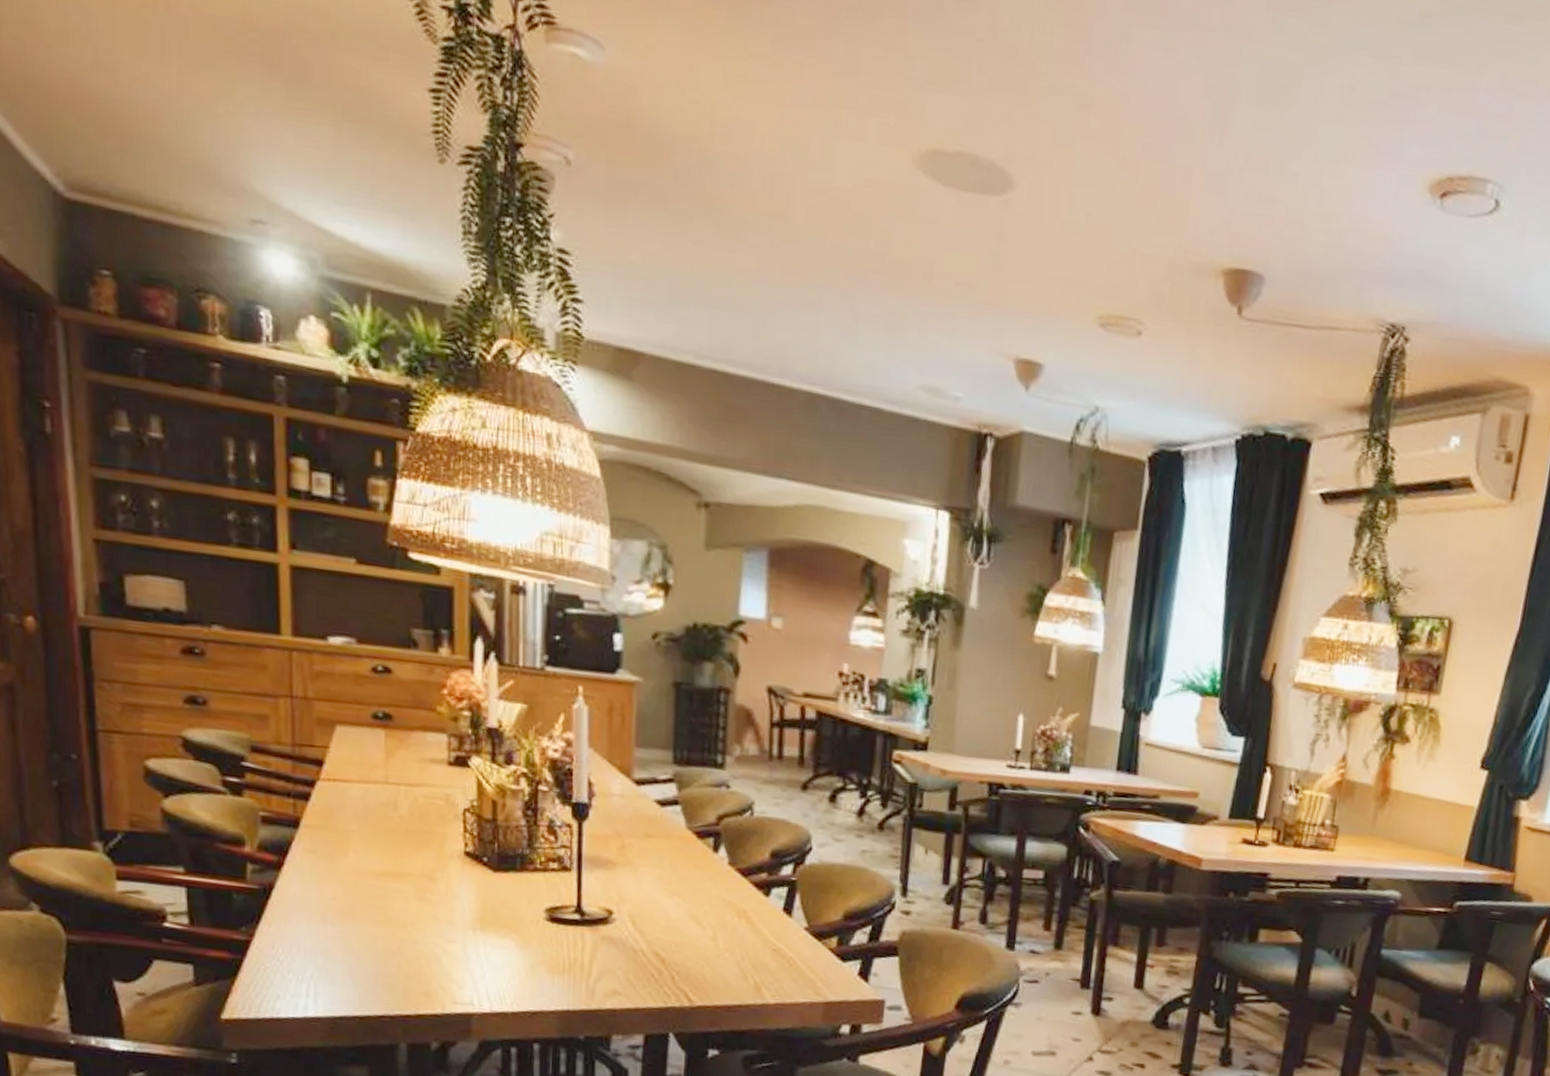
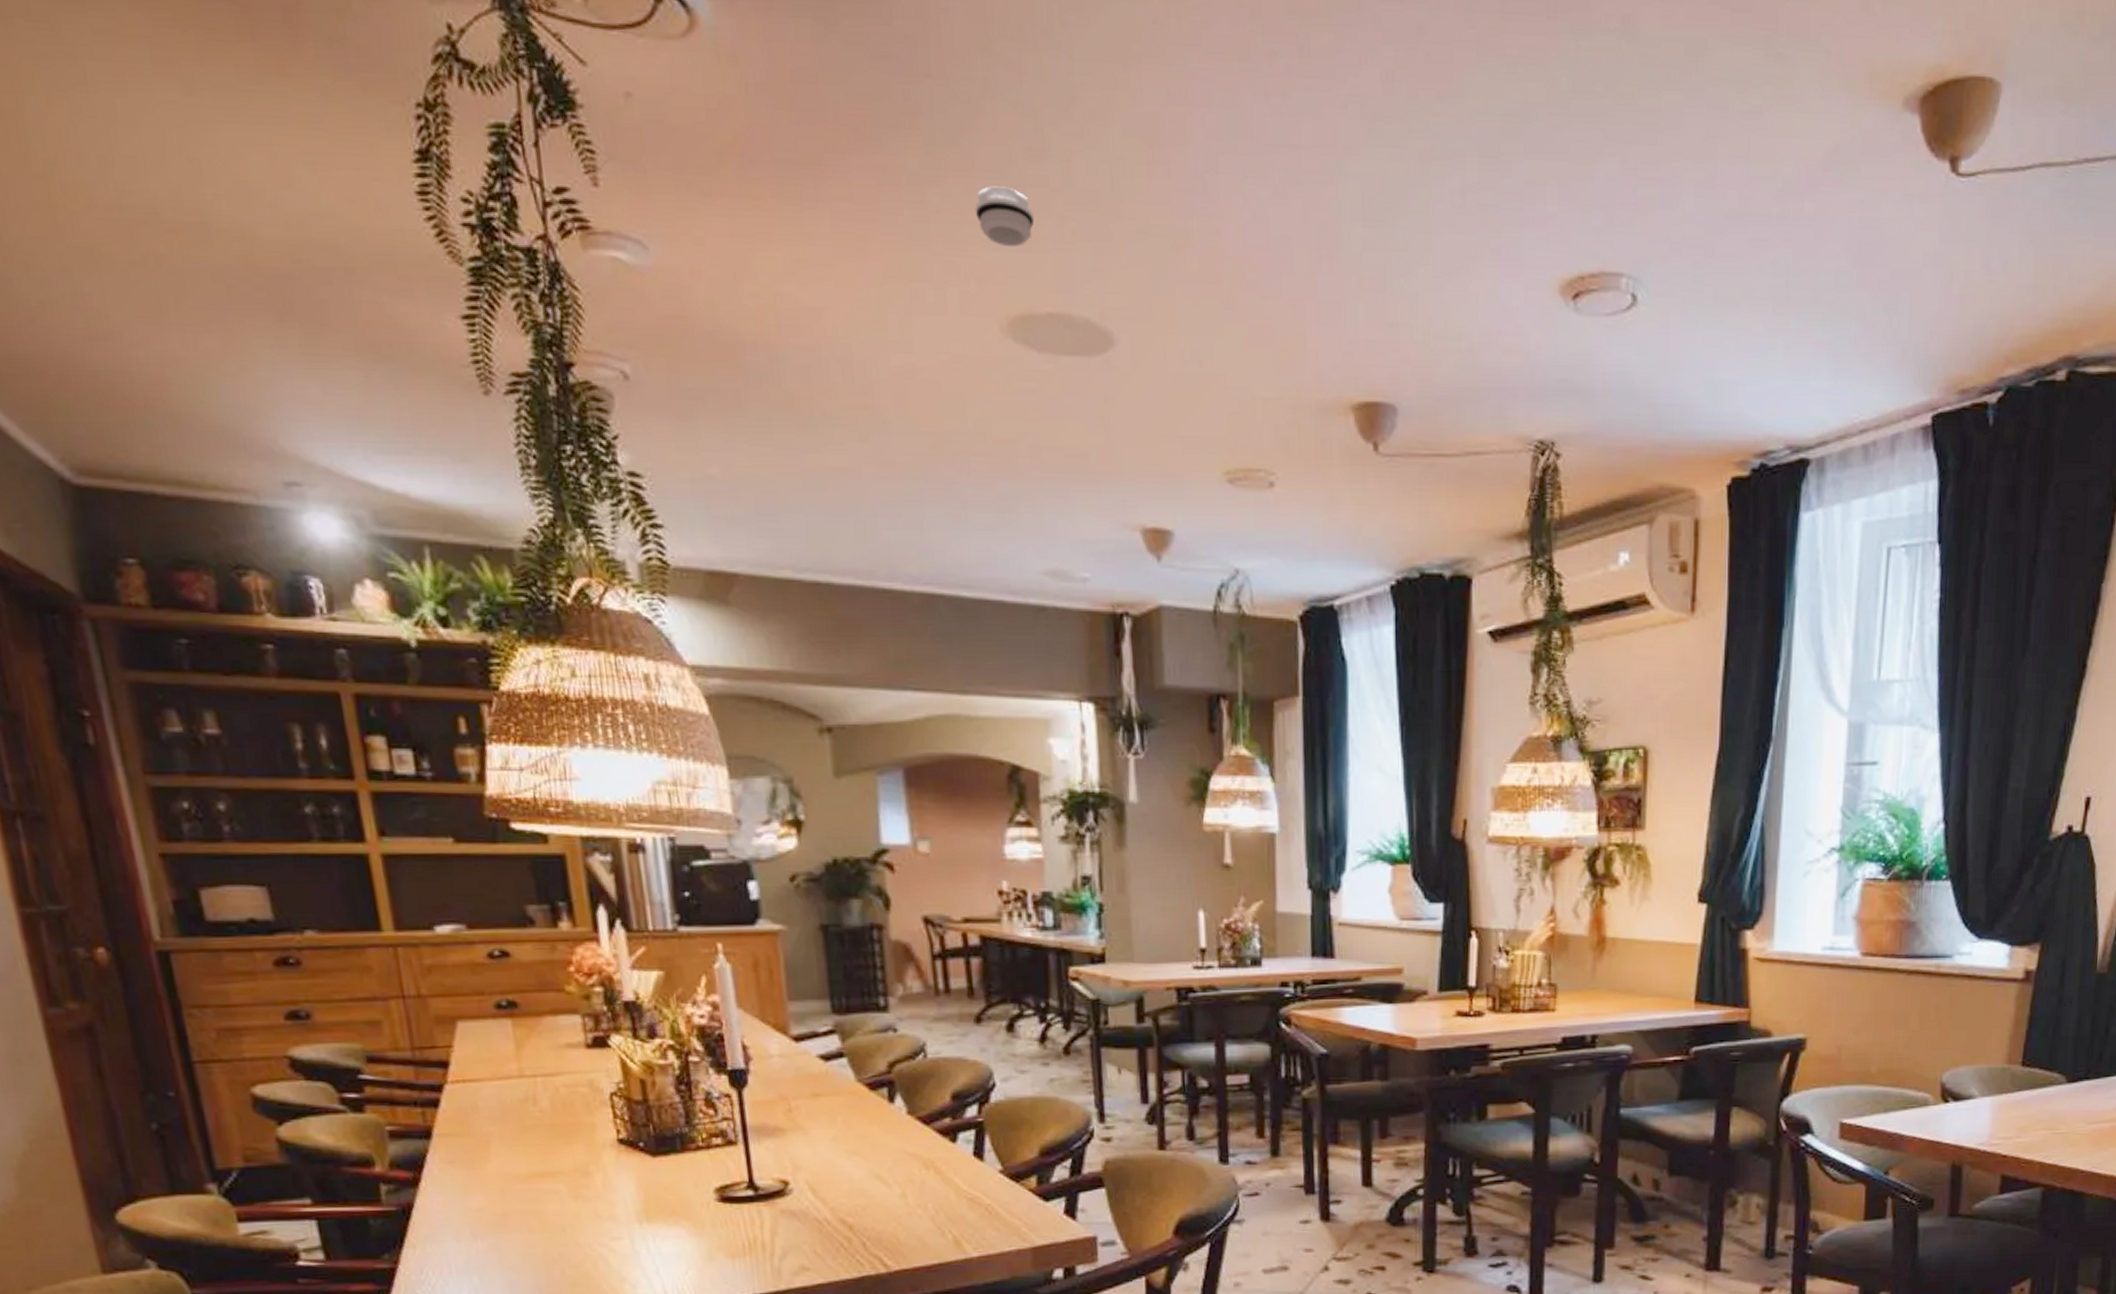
smoke detector: none [903,29,957,88] -> present [974,186,1035,248]

